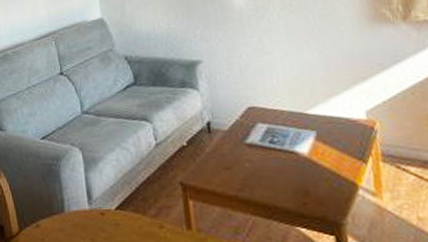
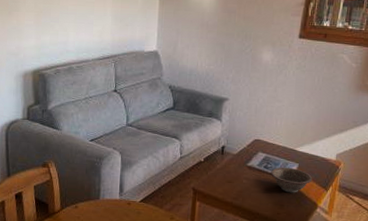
decorative bowl: none [280,137,341,173] -> present [271,167,313,193]

